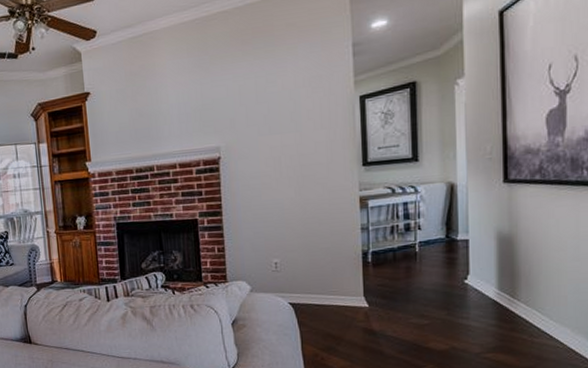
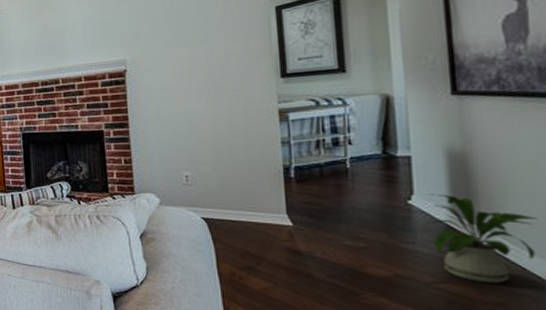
house plant: none [477,273,565,351] -> present [424,193,539,284]

